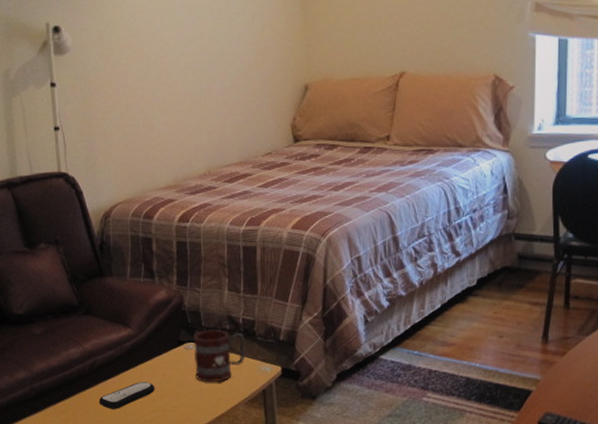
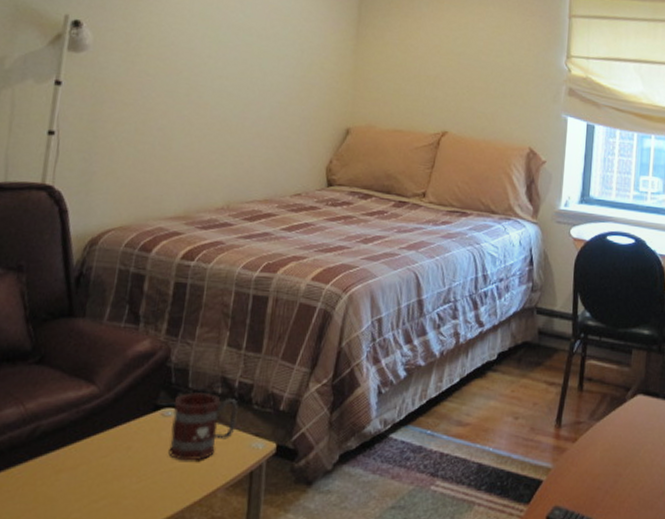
remote control: present [98,381,155,409] -> none [30,456,113,494]

